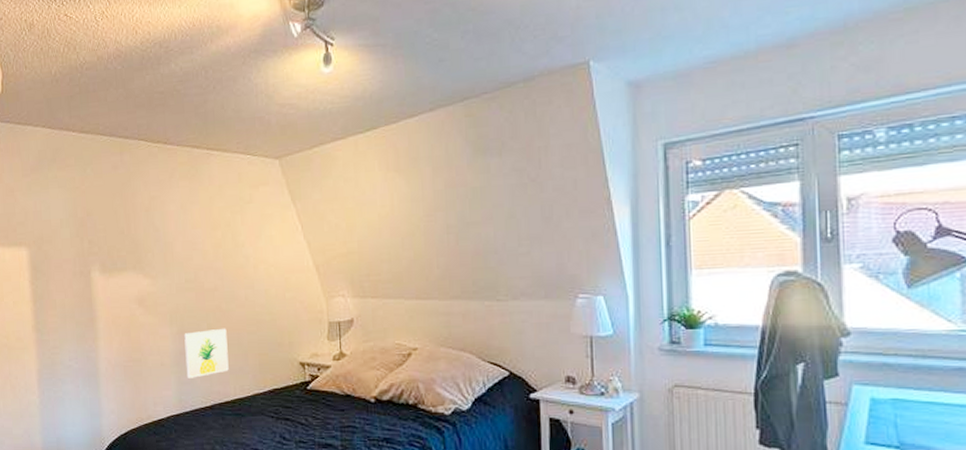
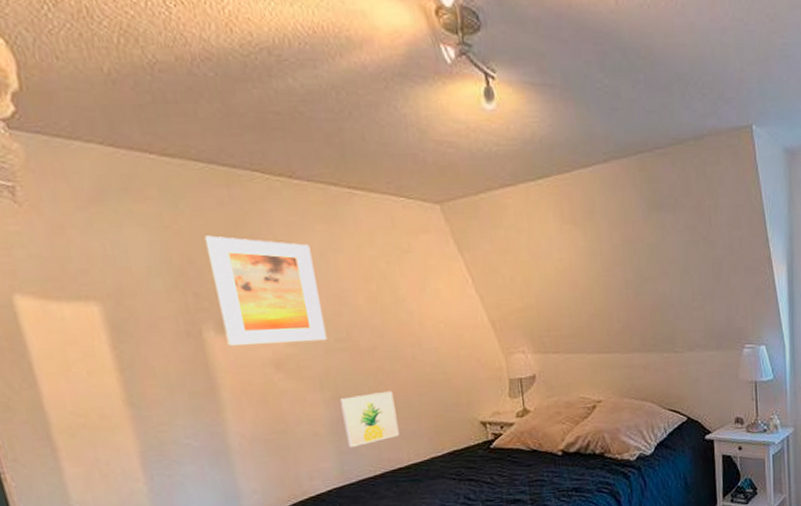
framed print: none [100,193,180,284] -> present [204,235,328,346]

